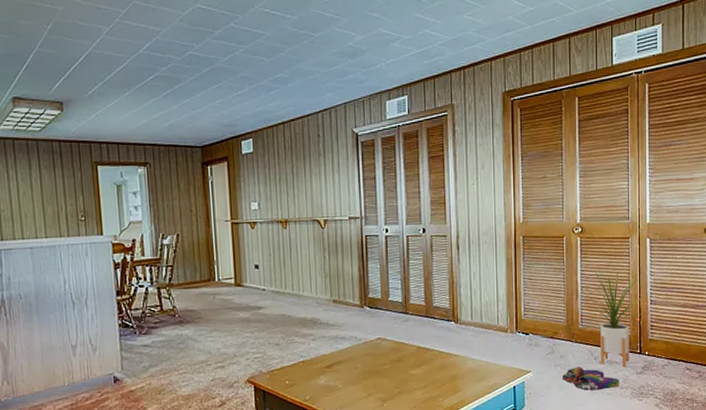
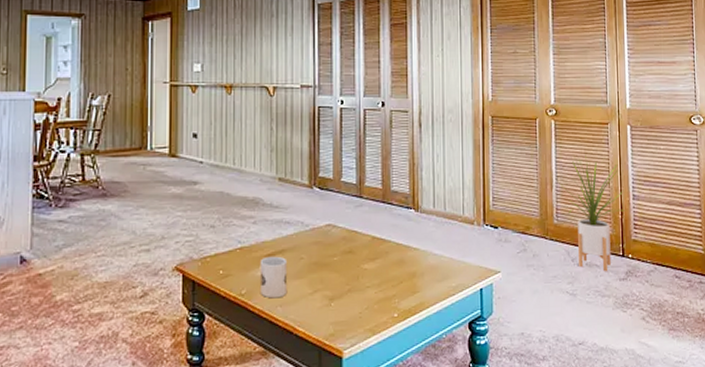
mug: none [320,367,346,403] -> present [259,256,288,299]
slippers: present [563,366,619,390] -> none [536,267,600,297]

